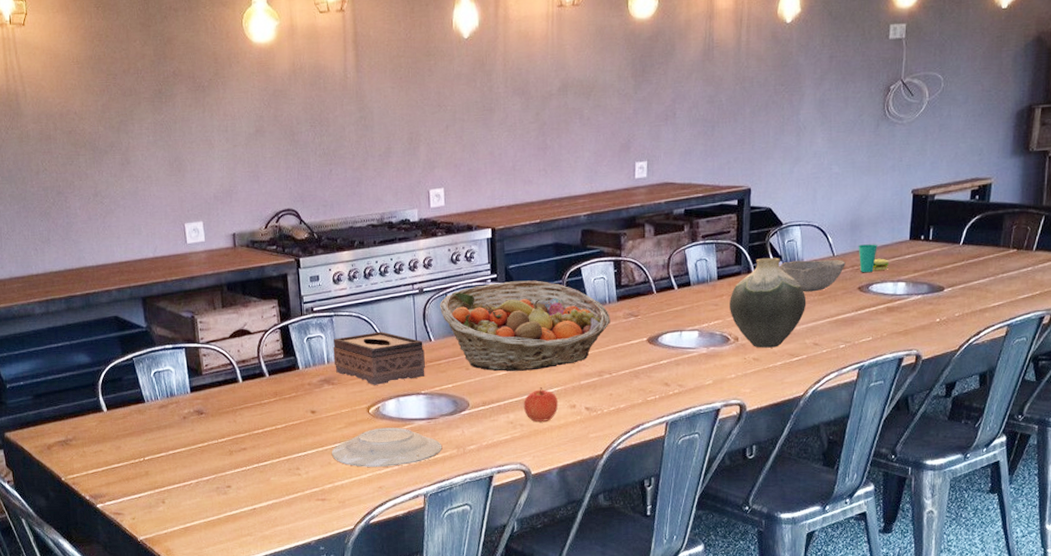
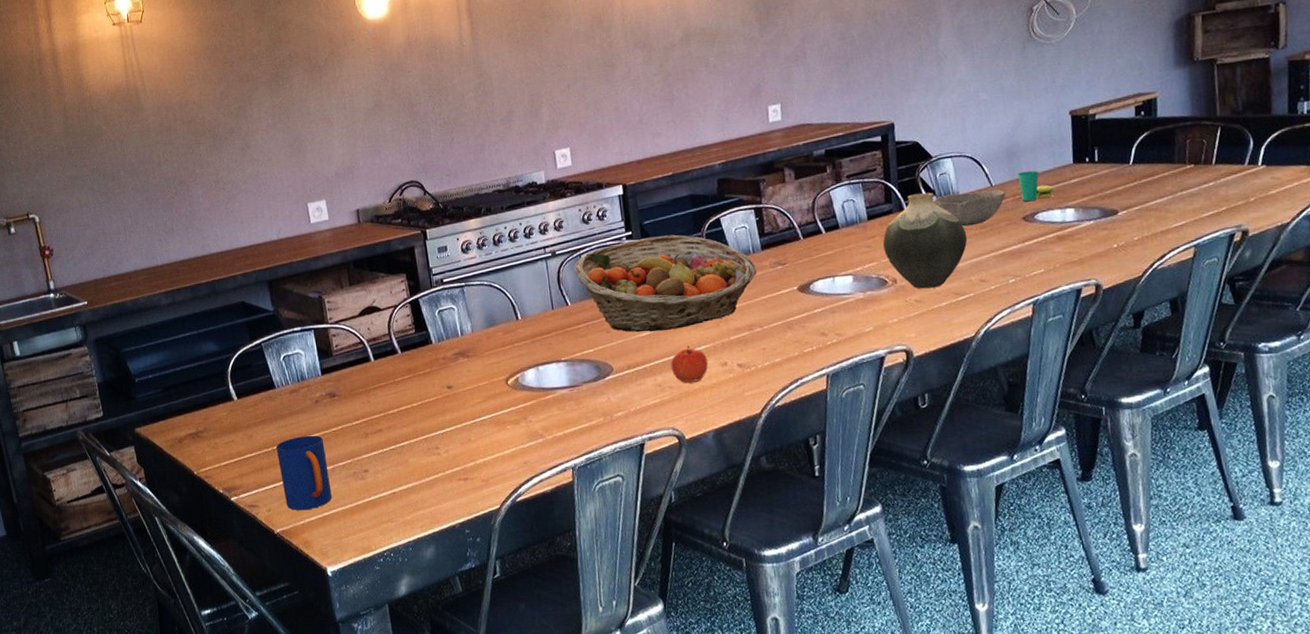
mug: none [142,449,195,521] -> present [275,435,332,511]
plate: present [332,427,443,467] -> none [471,397,588,442]
tissue box: present [333,331,425,385] -> none [466,299,564,355]

